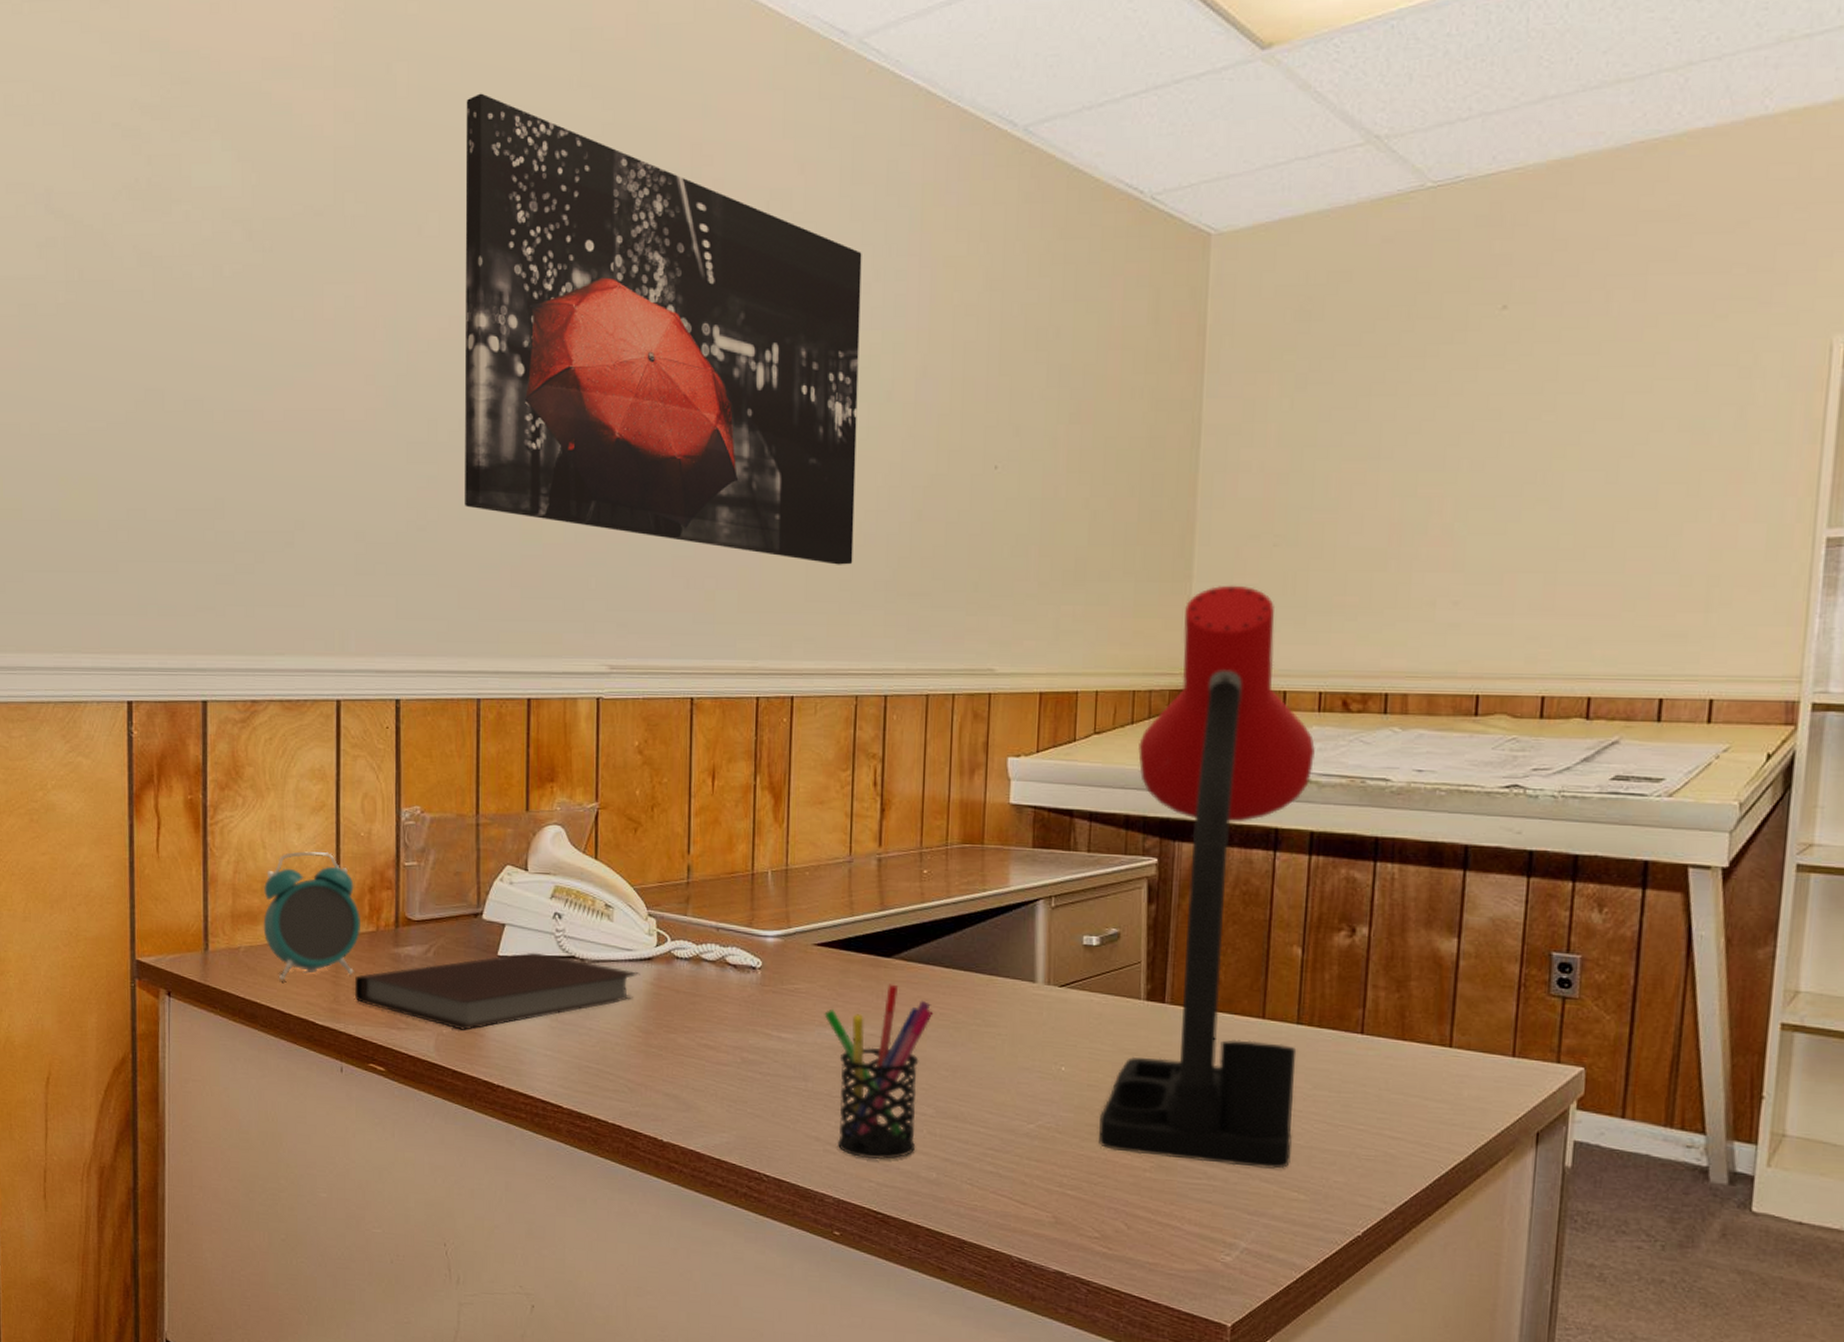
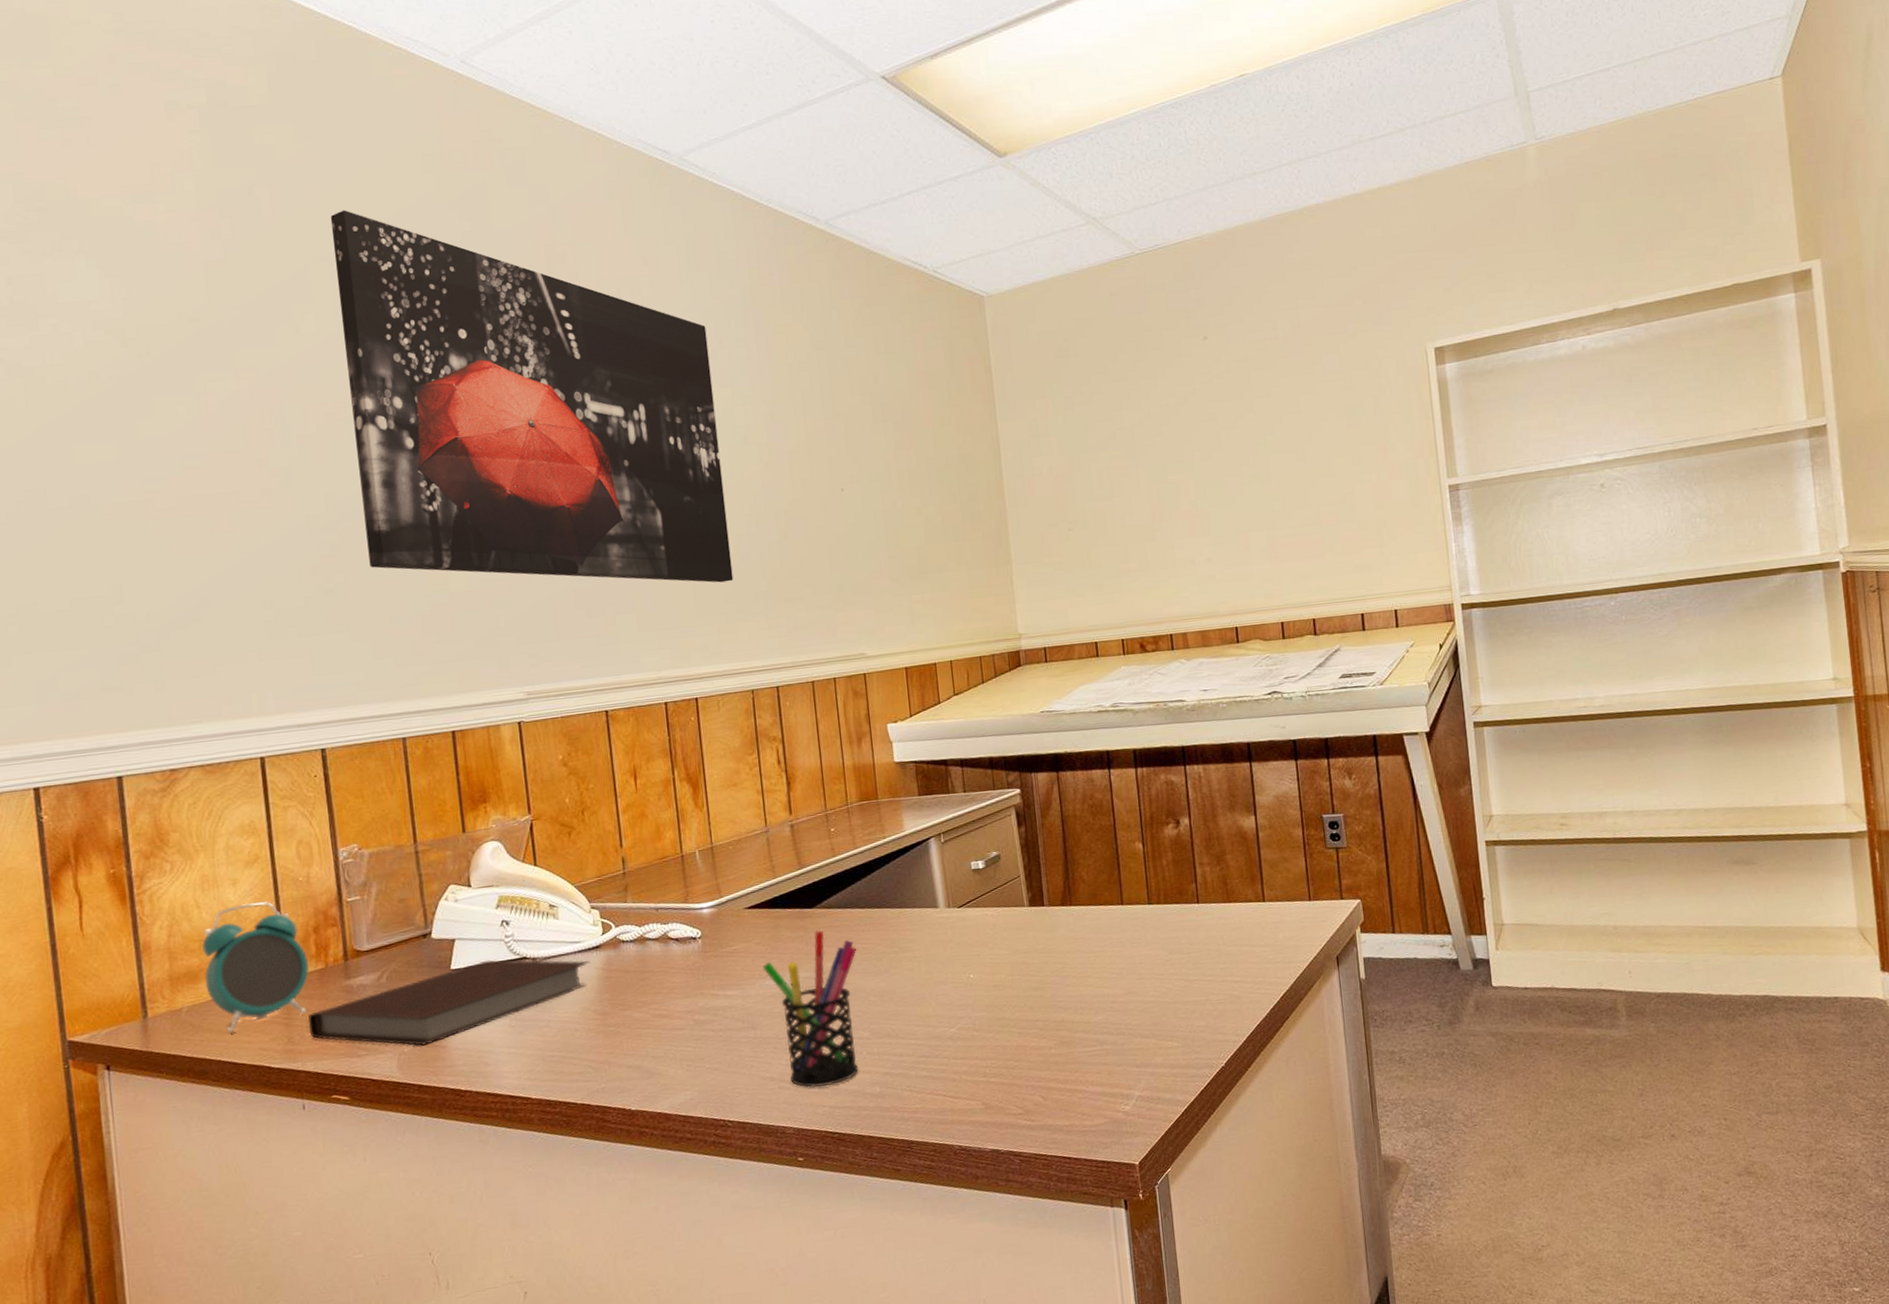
desk lamp: present [1099,585,1315,1169] -> none [990,564,1162,1037]

